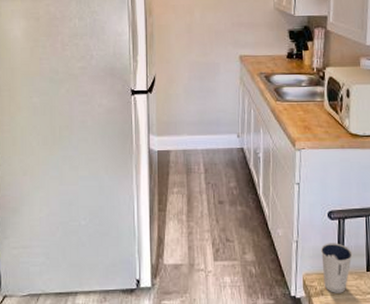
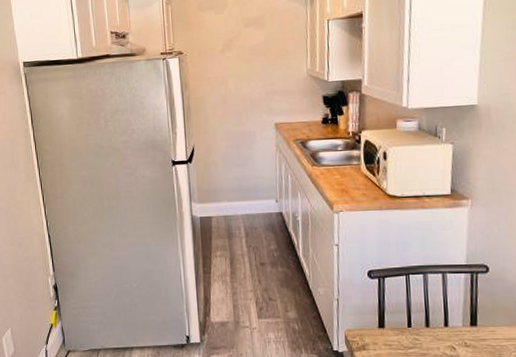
dixie cup: present [321,243,353,293] -> none [362,300,394,348]

